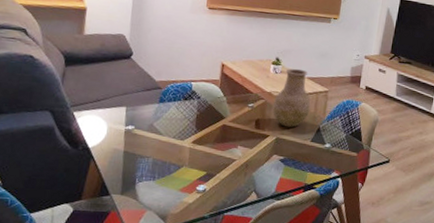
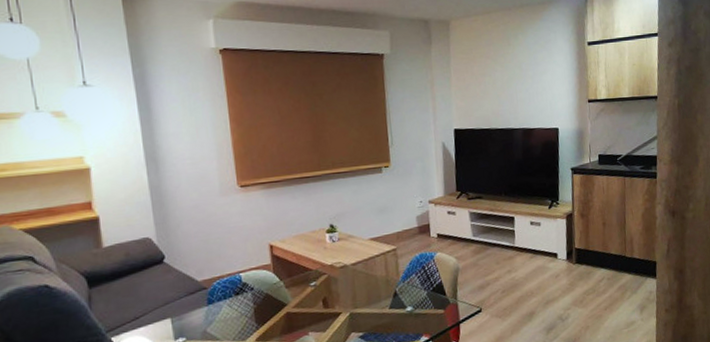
vase: present [272,68,311,128] -> none [337,231,381,300]

